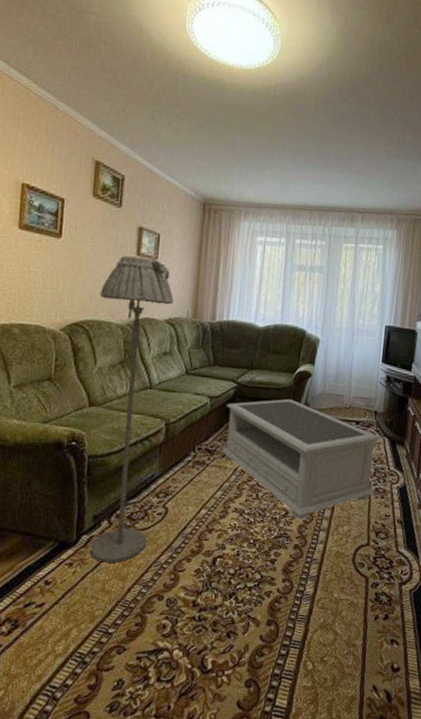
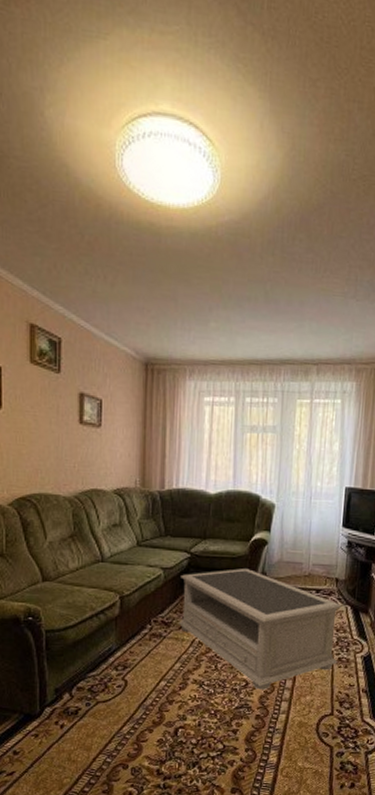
floor lamp: present [90,255,174,563] -> none [45,424,120,734]

